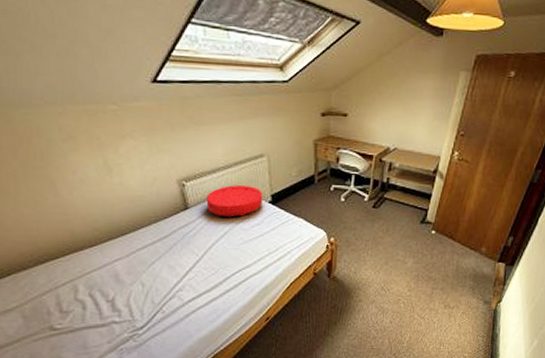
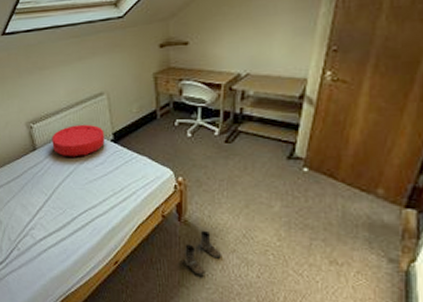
boots: none [331,285,364,324] -> present [183,230,222,275]

